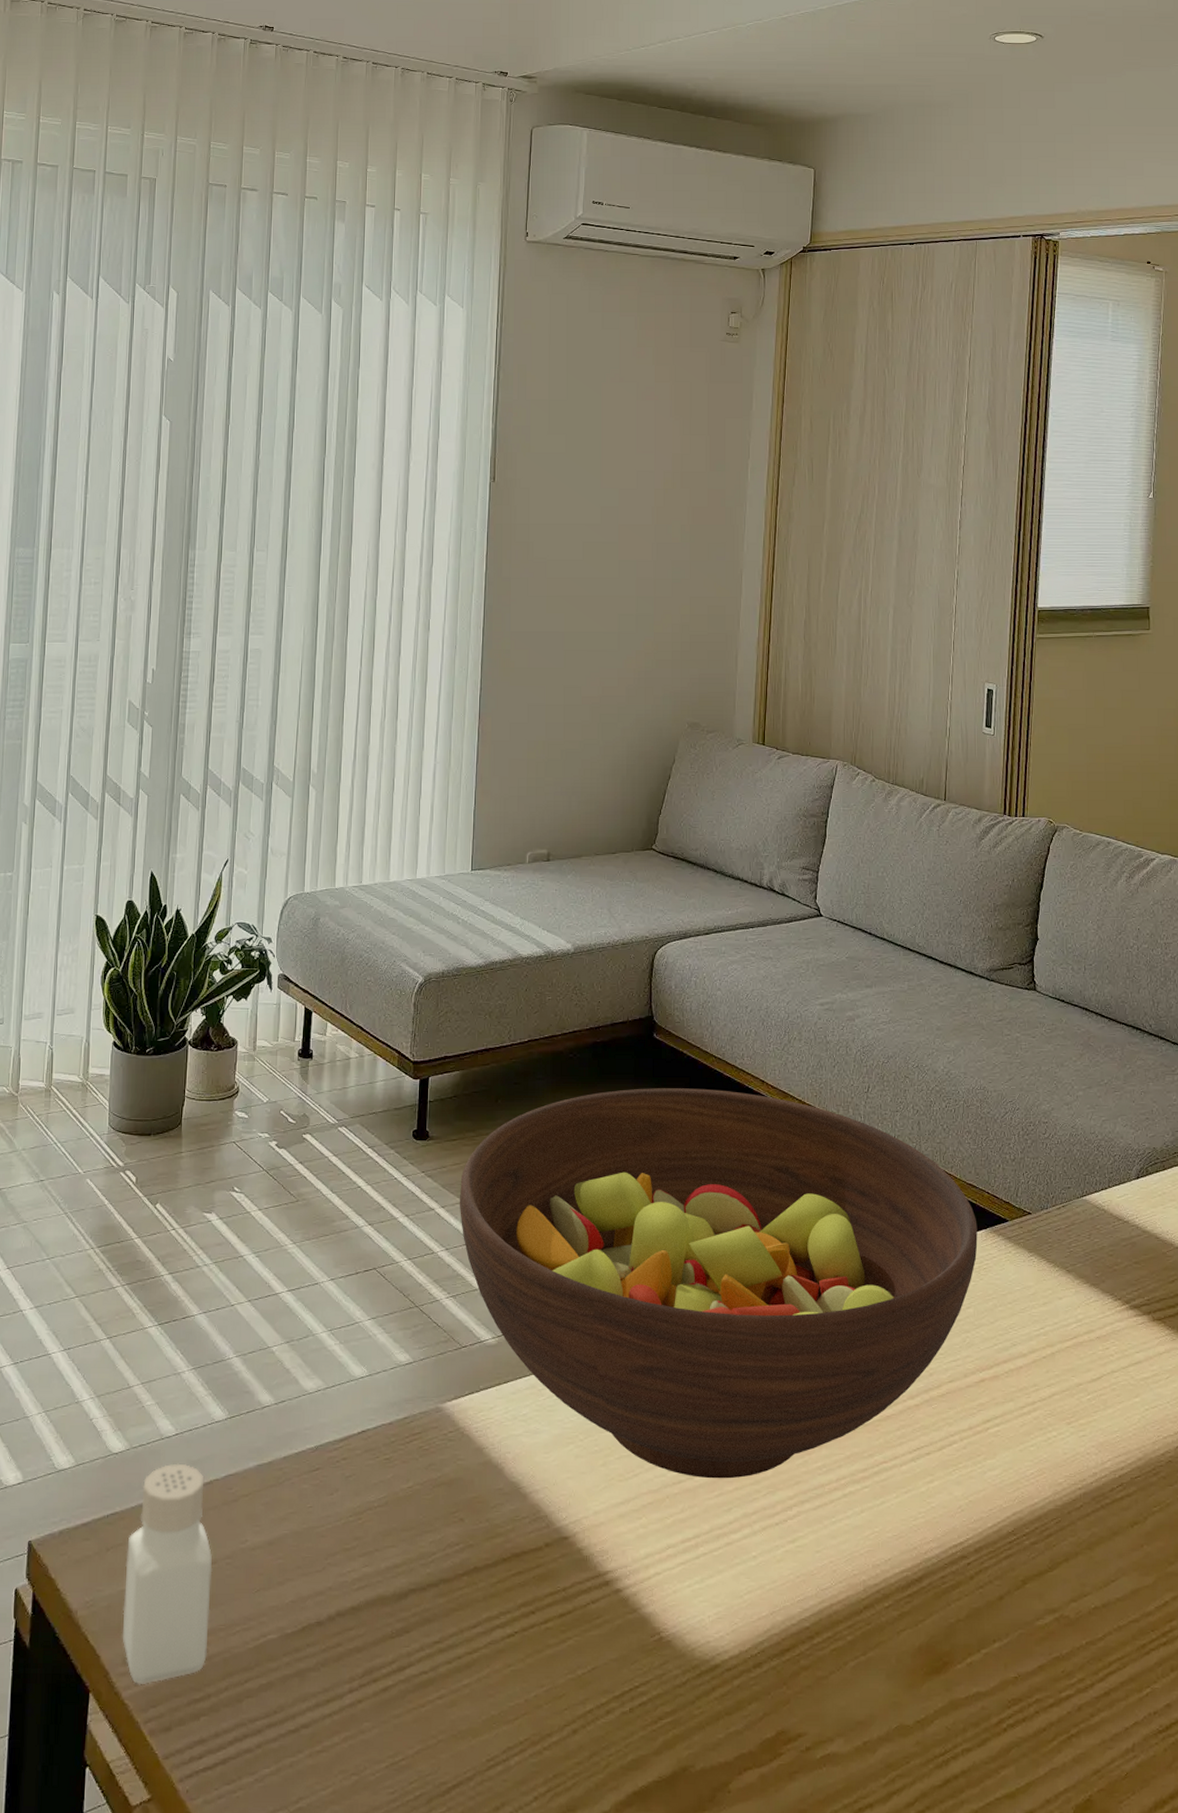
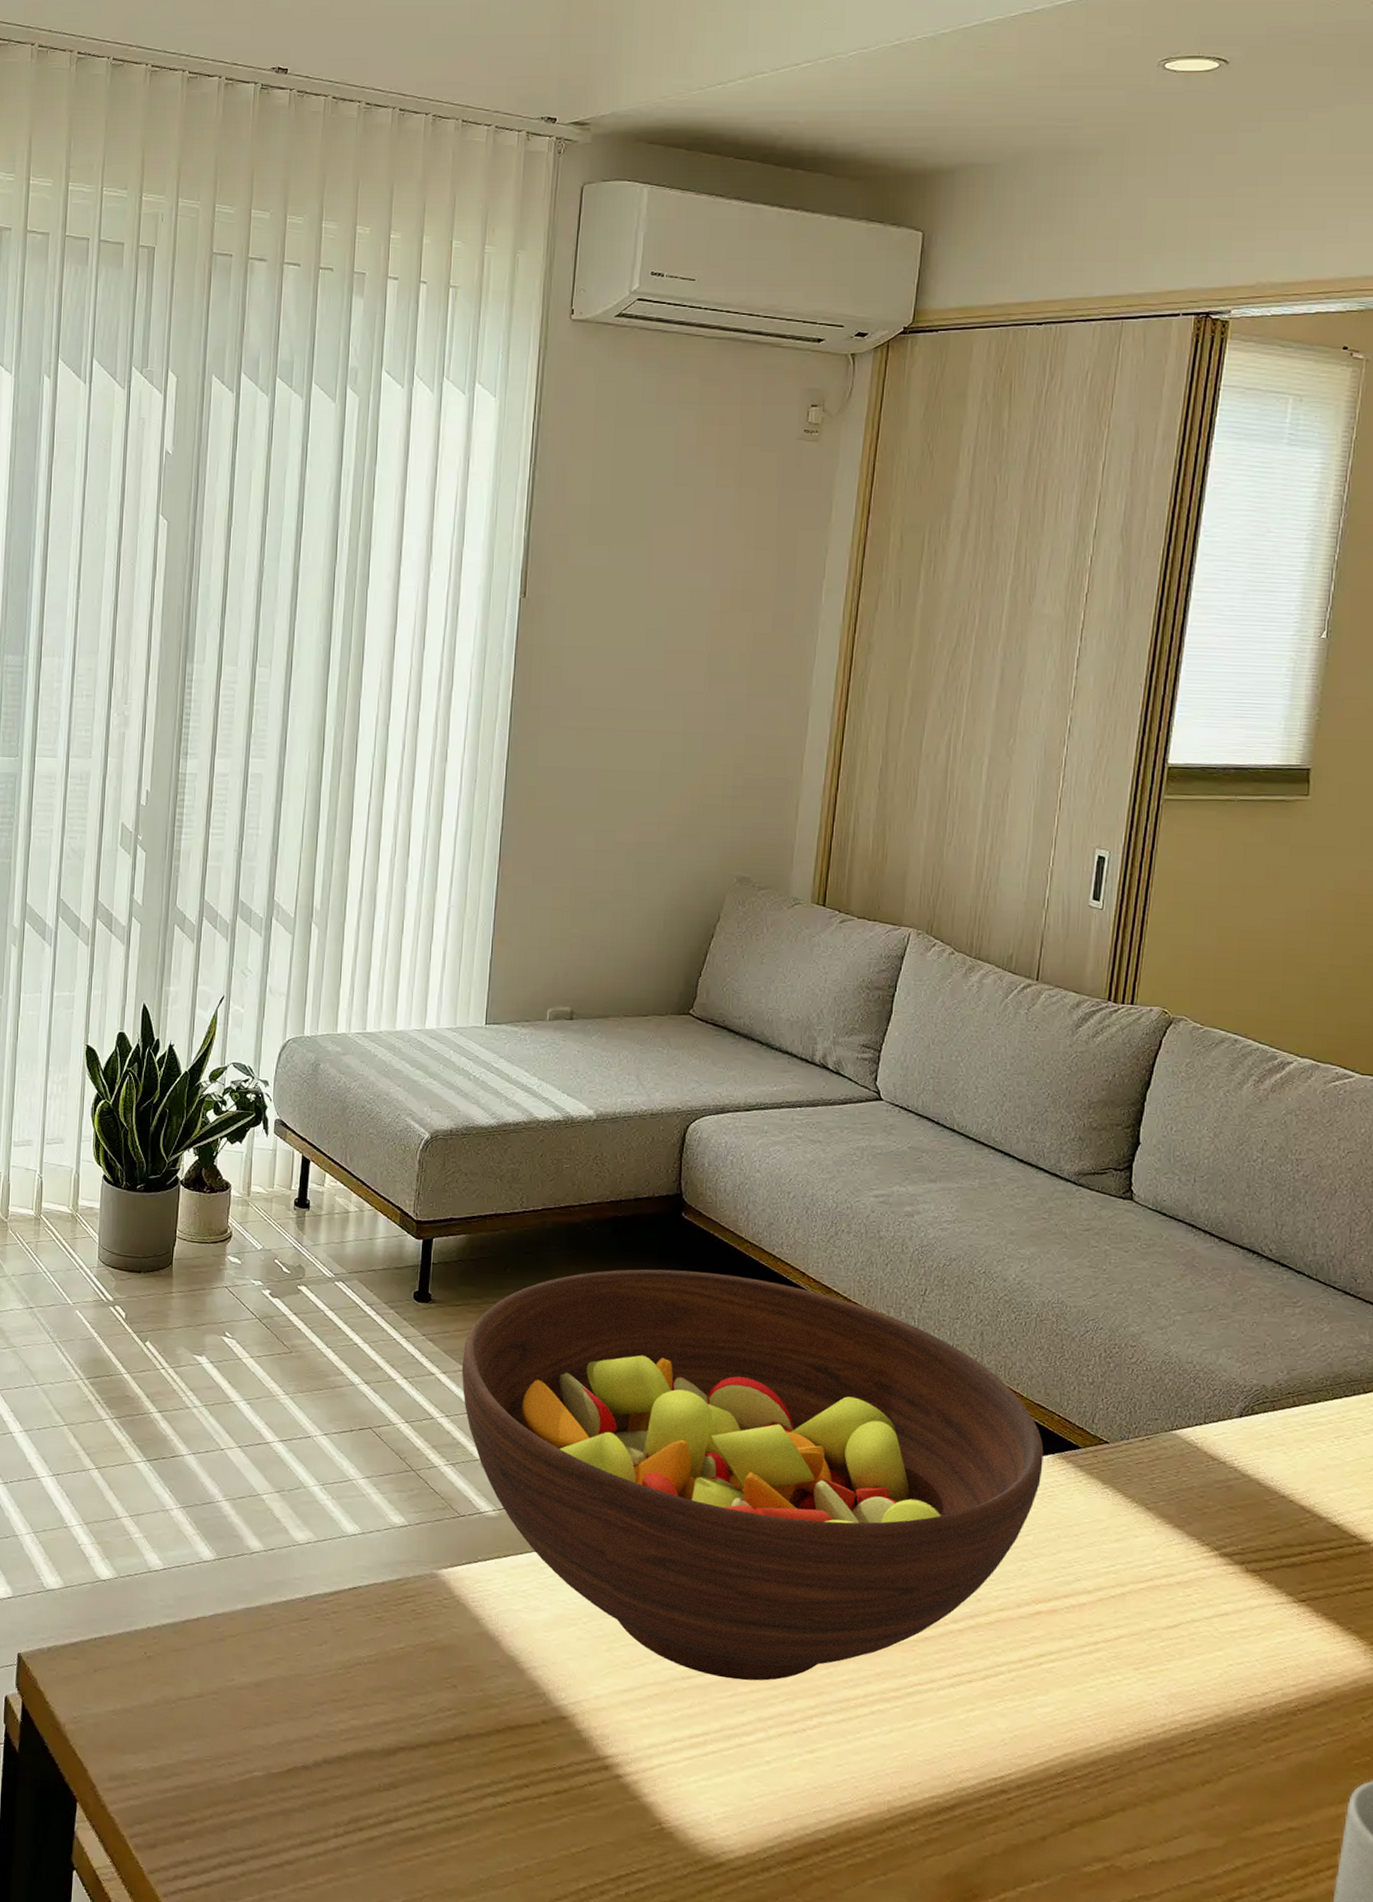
pepper shaker: present [122,1463,213,1685] -> none [109,1597,199,1802]

